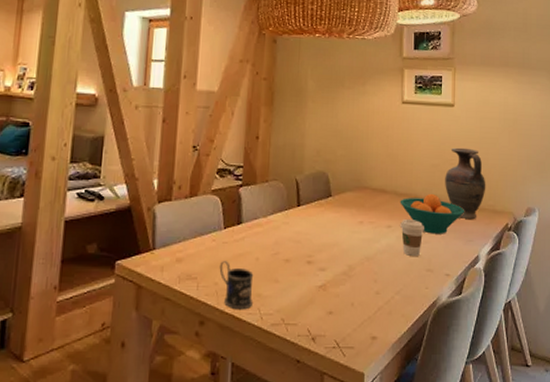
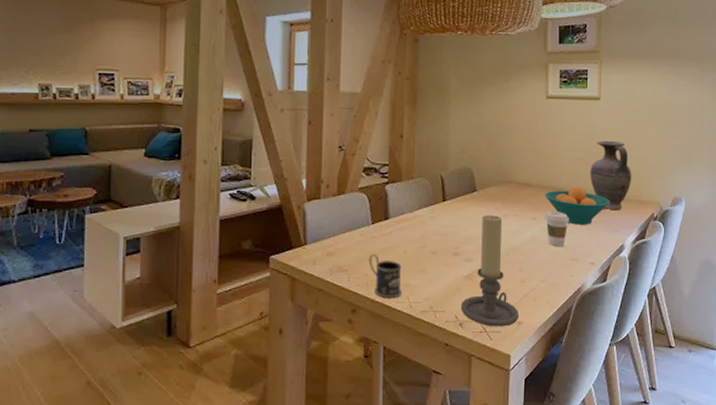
candle holder: none [313,222,374,342] -> present [460,215,520,327]

